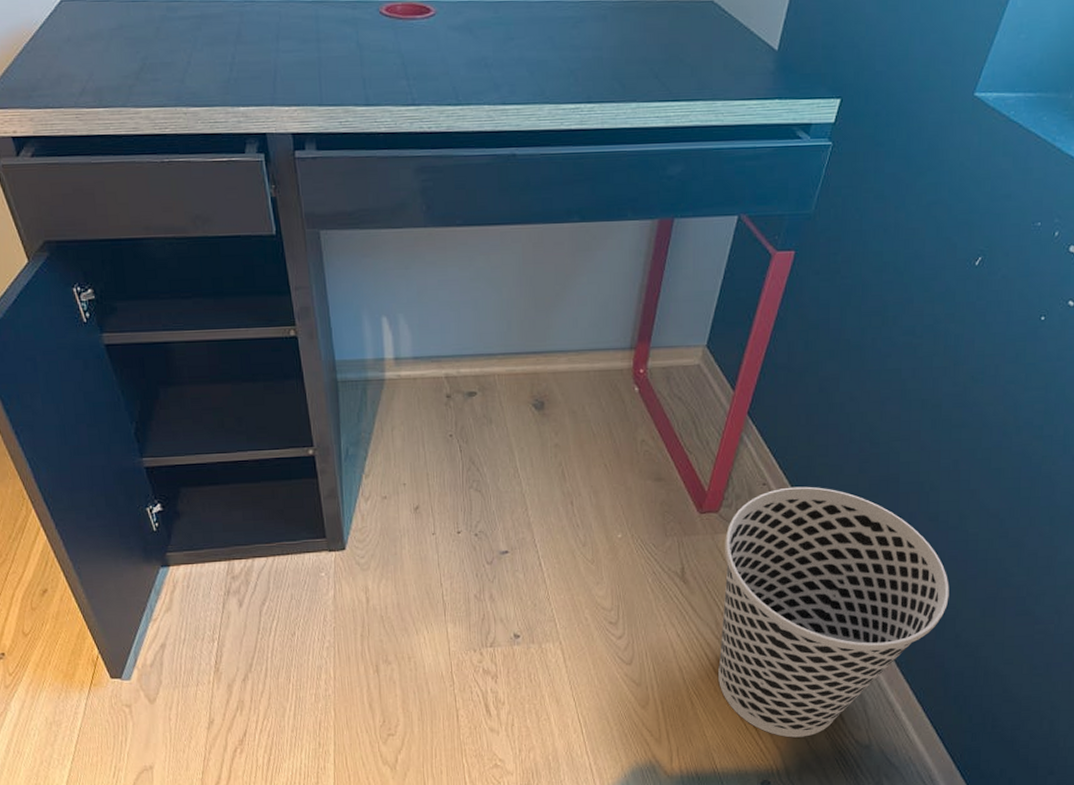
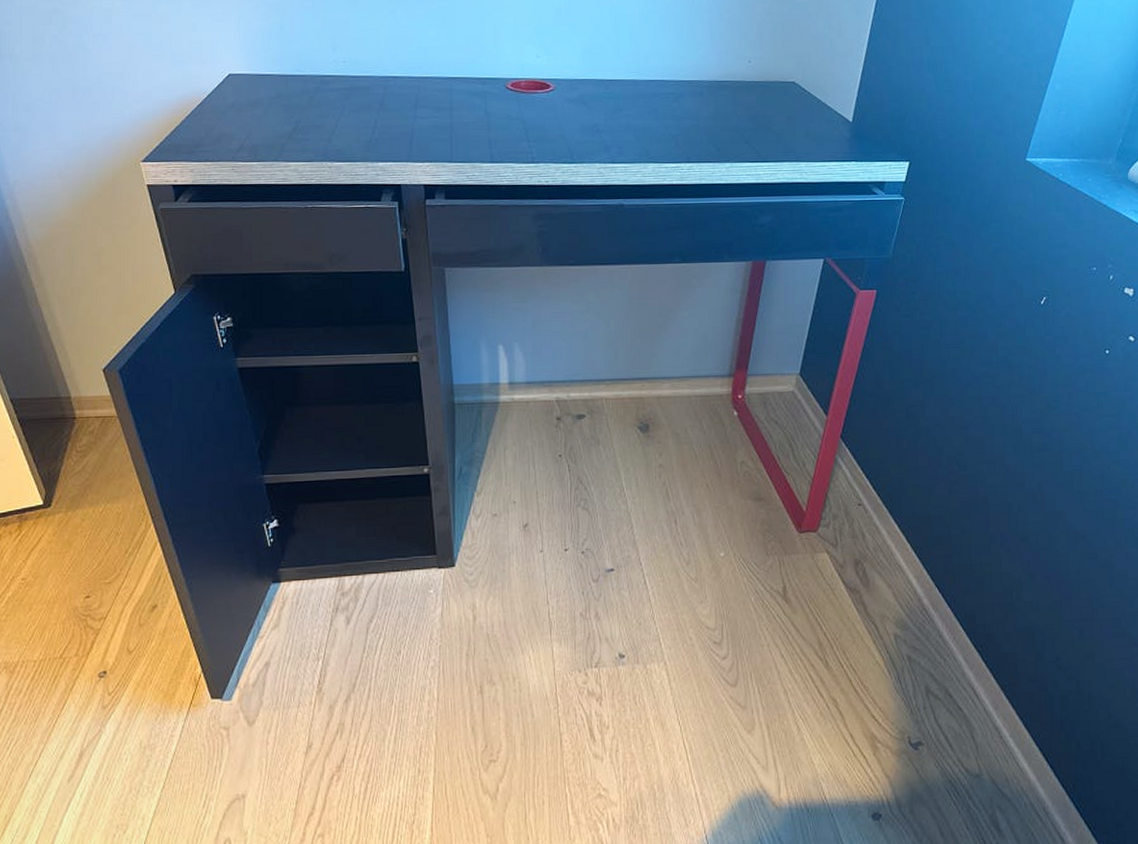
wastebasket: present [718,486,949,738] -> none [823,507,1046,766]

